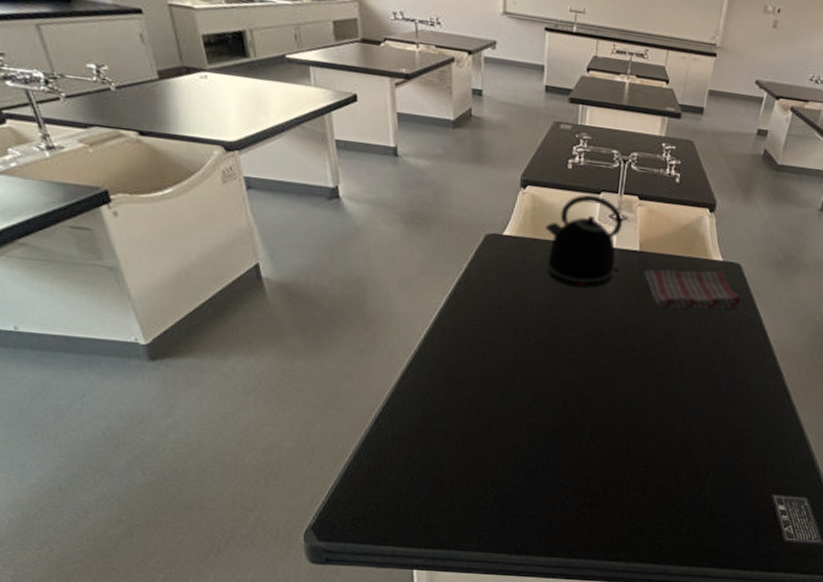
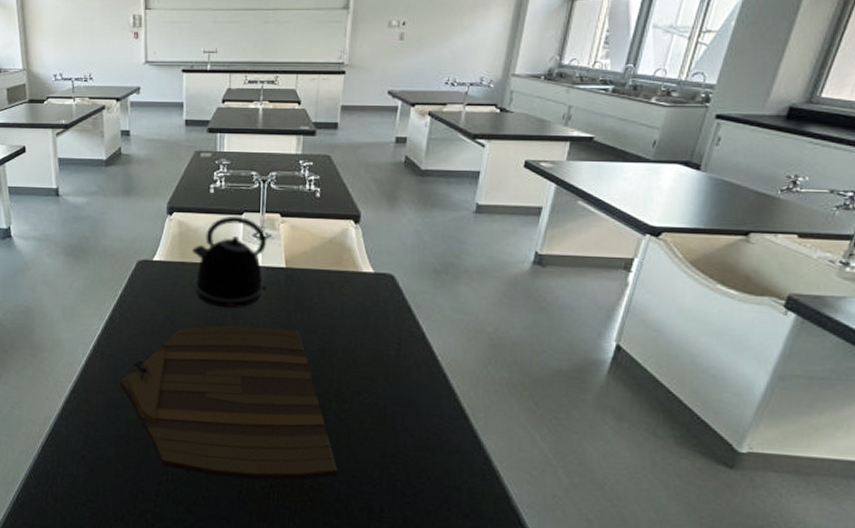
cutting board: none [462,304,672,450] -> present [120,325,338,480]
dish towel: present [644,269,743,310] -> none [292,283,400,325]

